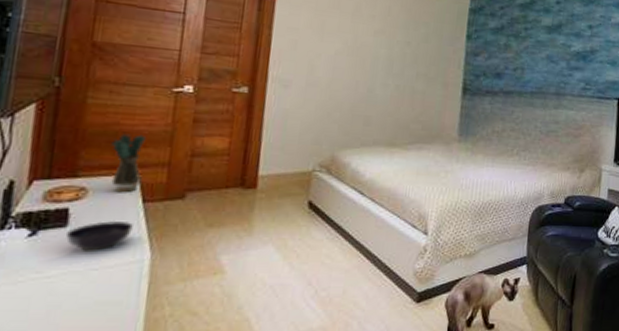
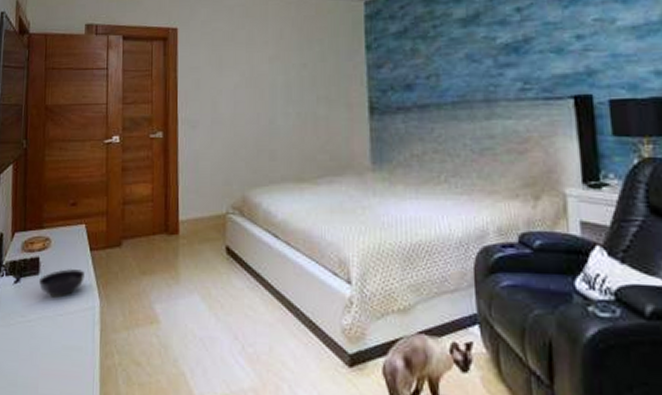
vase: present [111,132,146,193] -> none [64,184,88,242]

